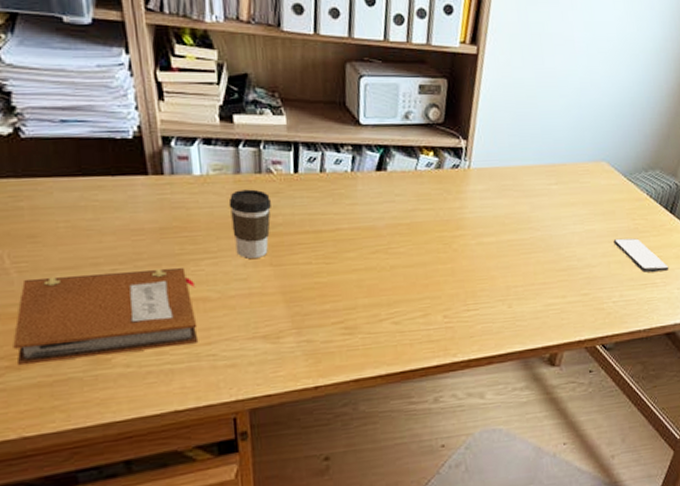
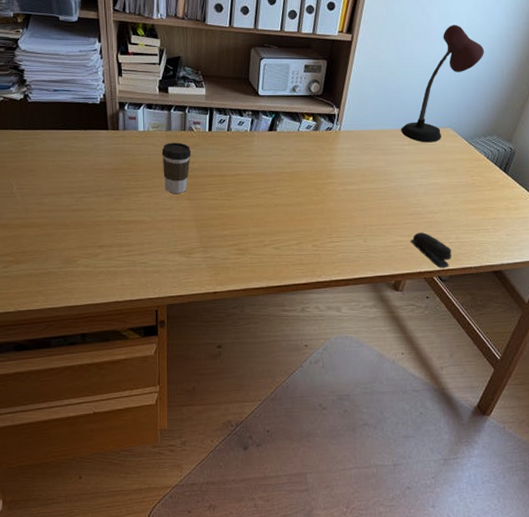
notebook: present [13,268,199,366] -> none [15,198,136,261]
desk lamp: none [546,35,640,181] -> present [401,24,485,143]
stapler: none [565,291,617,335] -> present [410,232,452,269]
smartphone: present [613,238,669,273] -> none [453,191,500,221]

